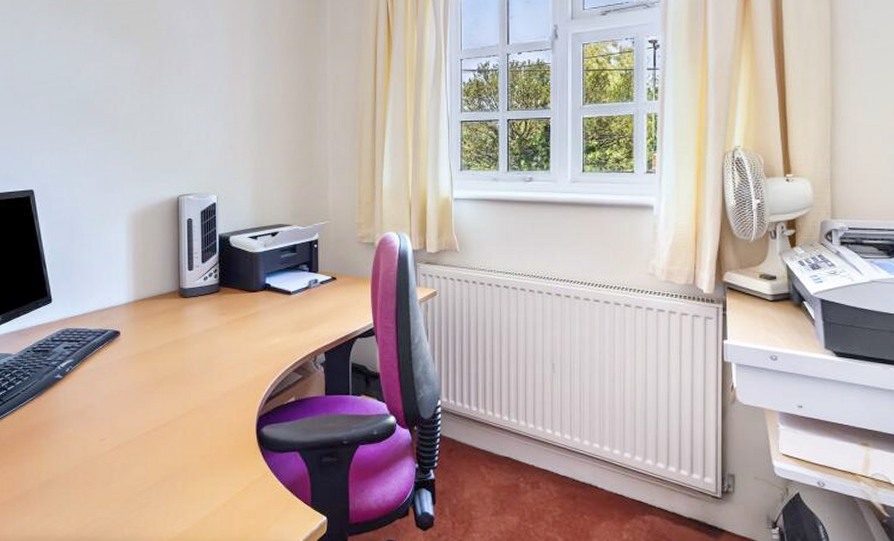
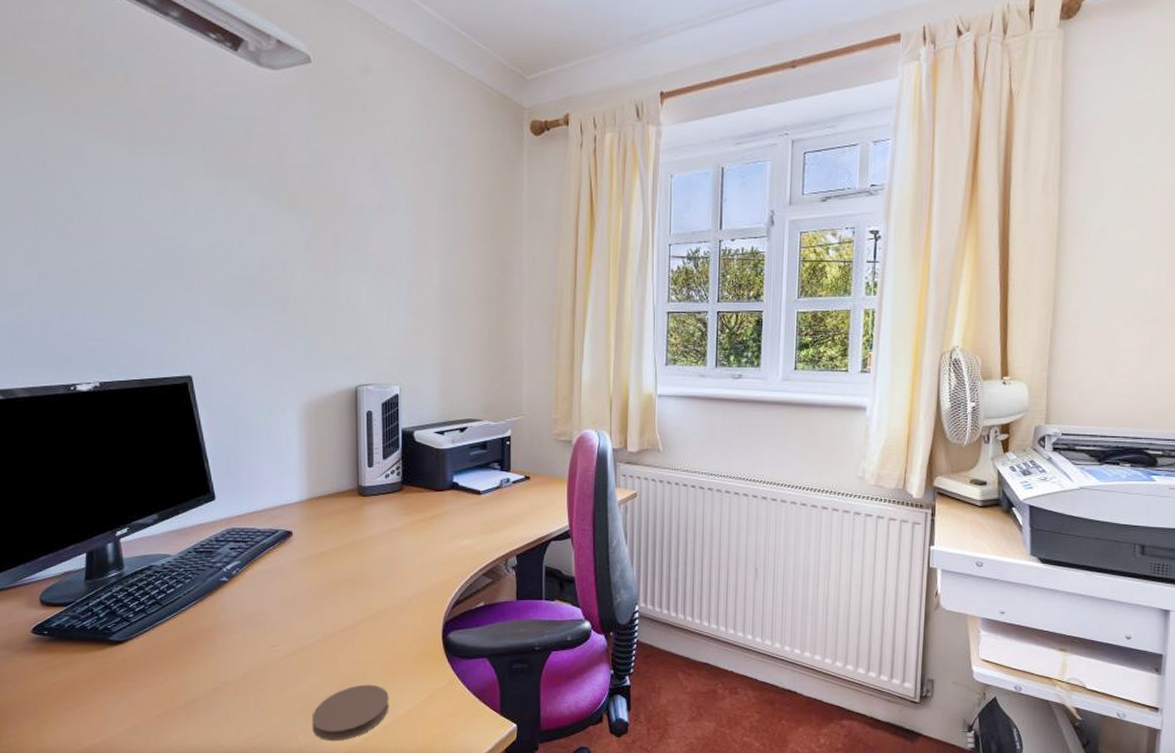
coaster: none [136,477,207,532] -> present [312,684,389,741]

